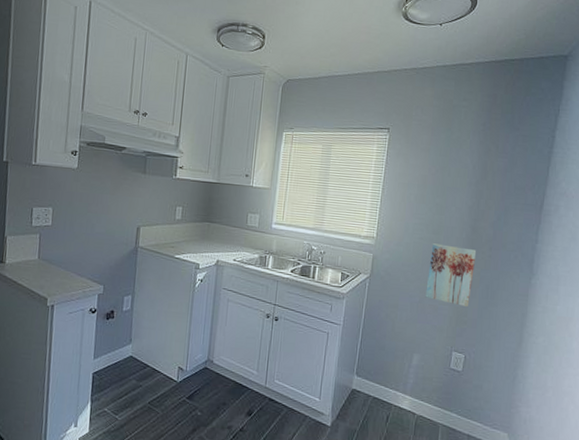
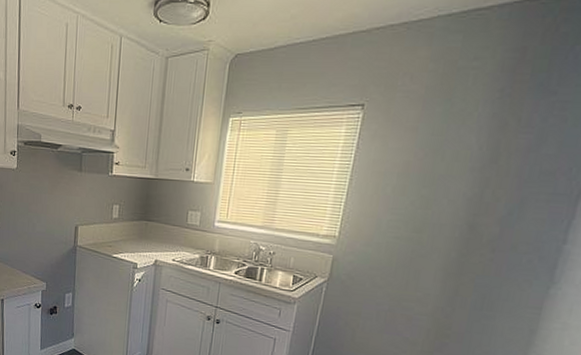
wall art: present [425,243,477,308] -> none [397,244,473,320]

